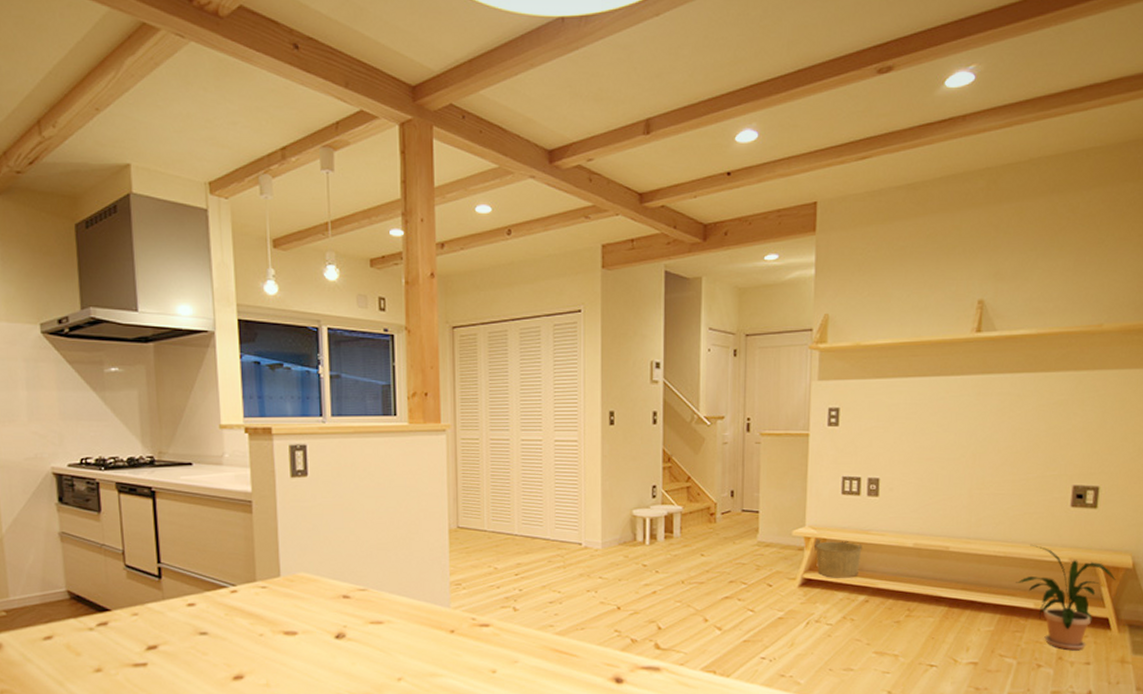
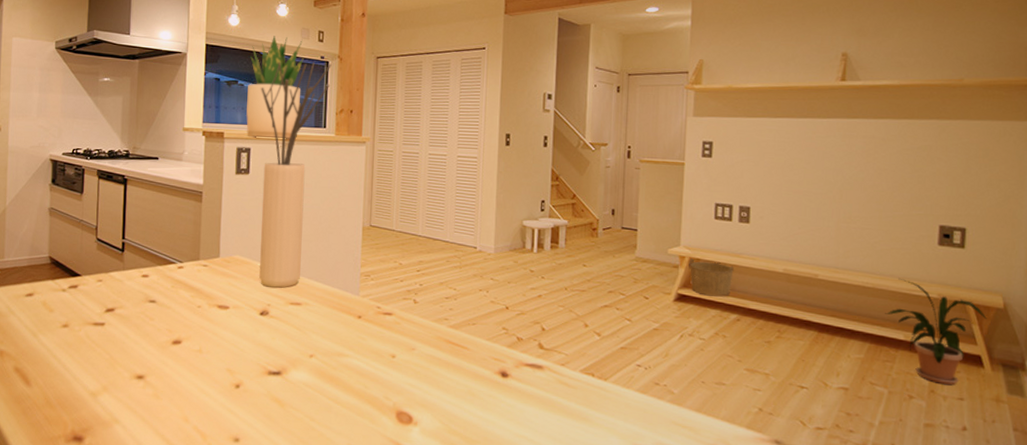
planter: none [296,305,363,432] -> present [246,36,304,139]
vase: none [313,336,398,606] -> present [259,62,332,288]

